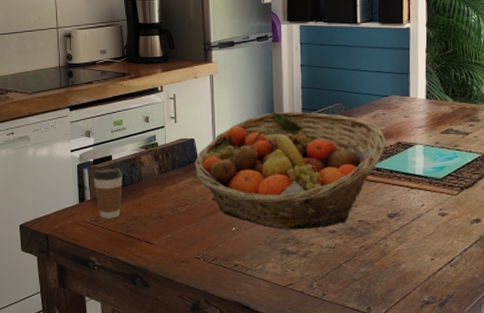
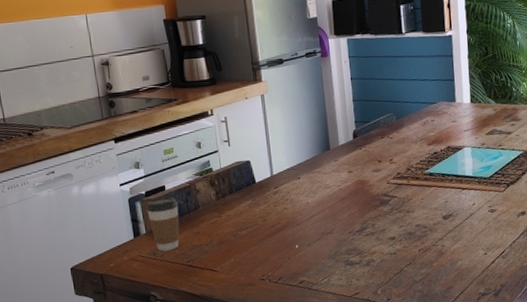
fruit basket: present [194,111,386,230] -> none [251,124,437,242]

